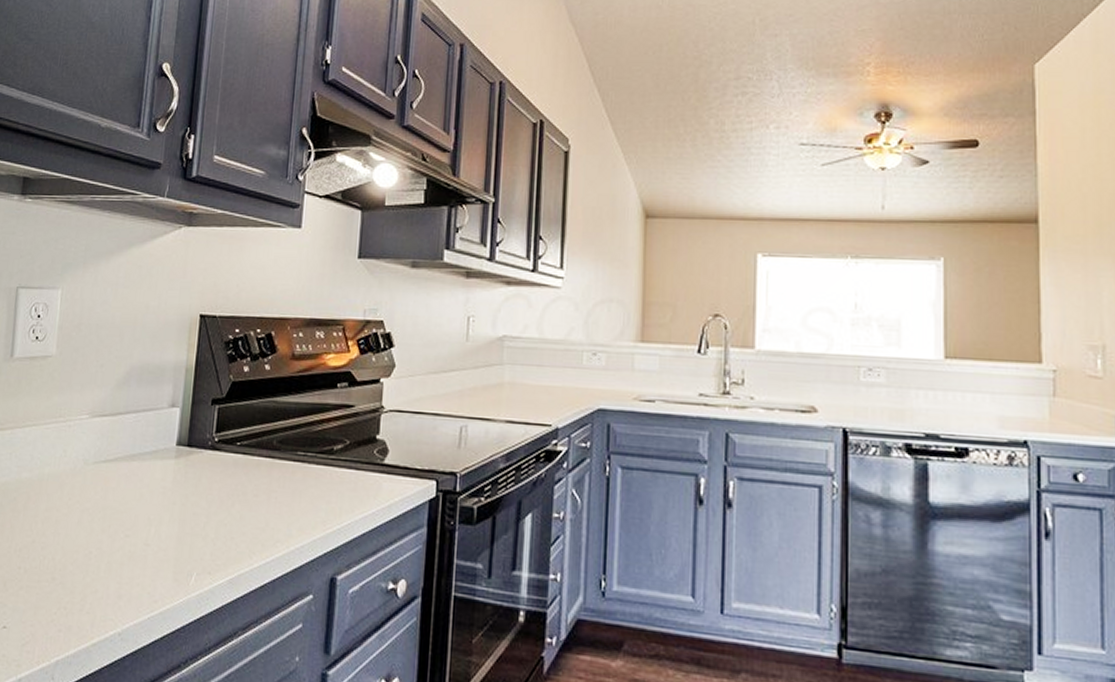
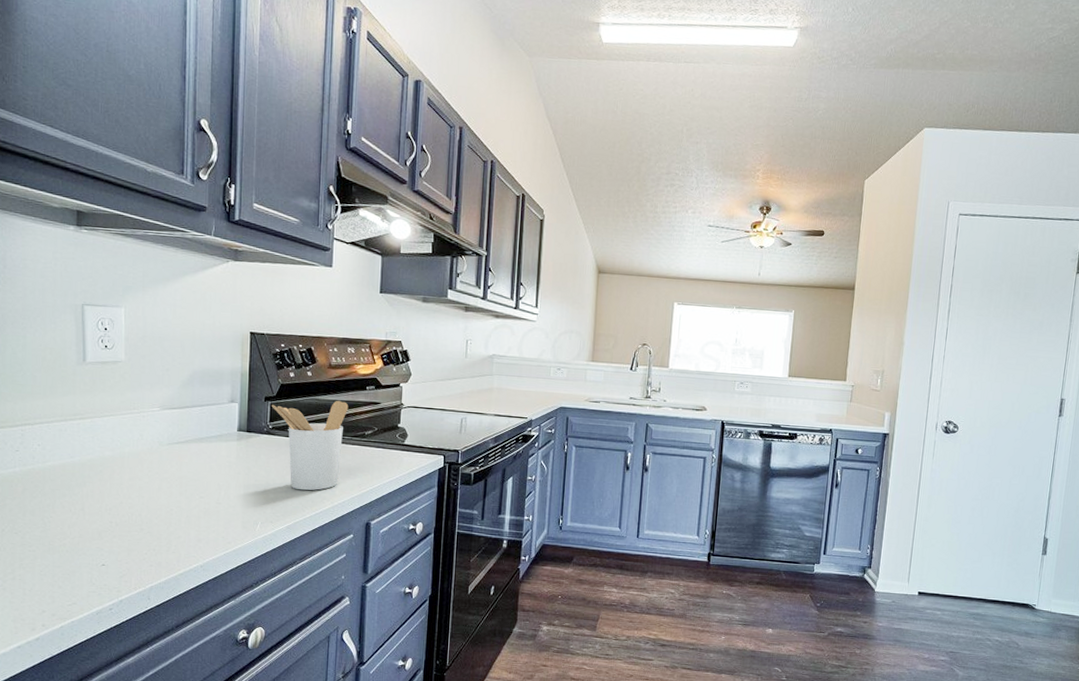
utensil holder: none [219,402,314,529] -> present [272,400,349,491]

